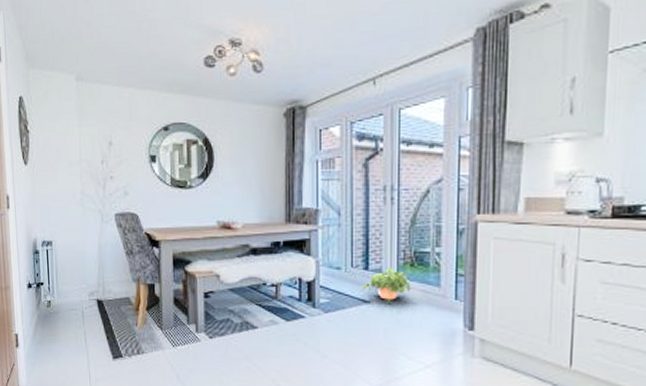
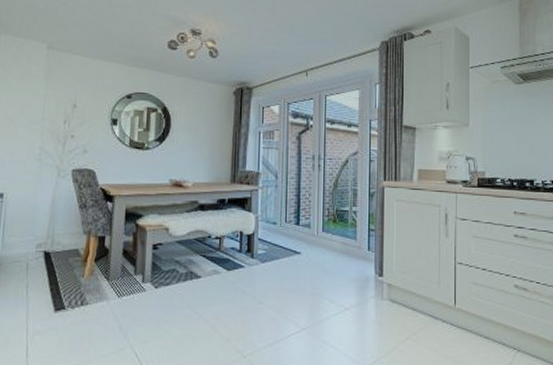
potted plant: present [362,267,411,303] -> none [294,223,334,254]

